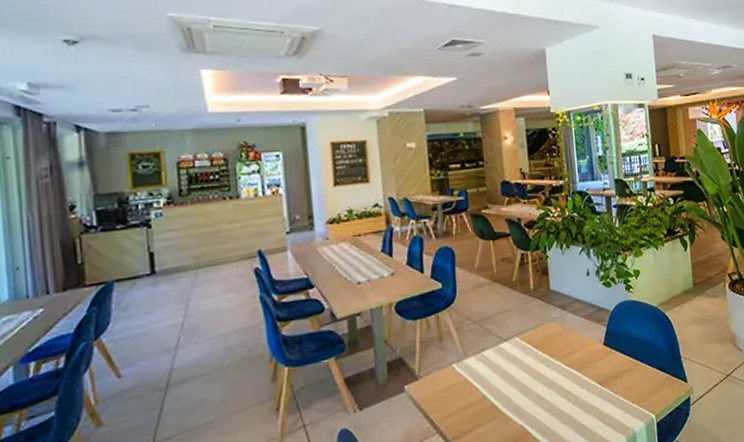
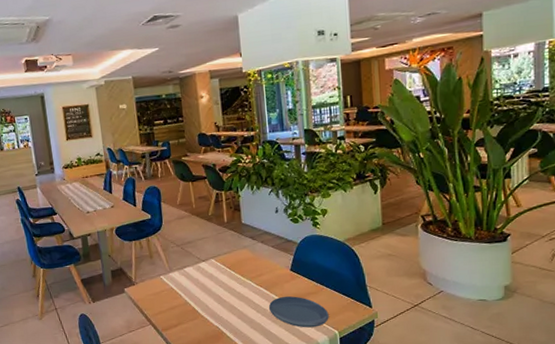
plate: none [581,376,645,415] -> present [269,296,329,328]

